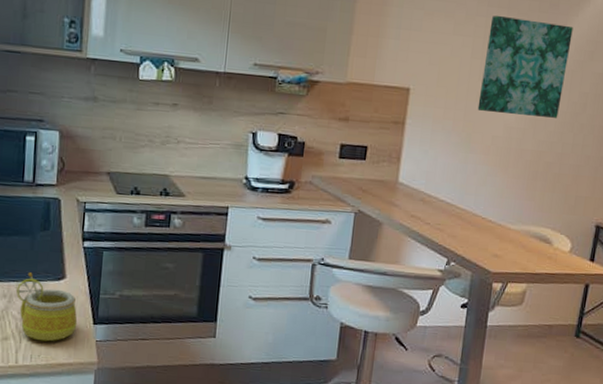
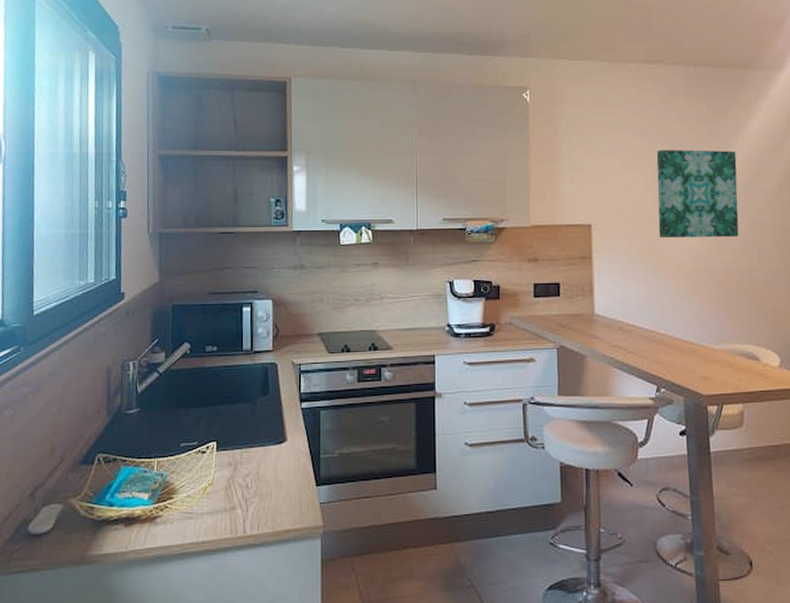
mug: present [16,272,78,342] -> none [241,438,301,508]

